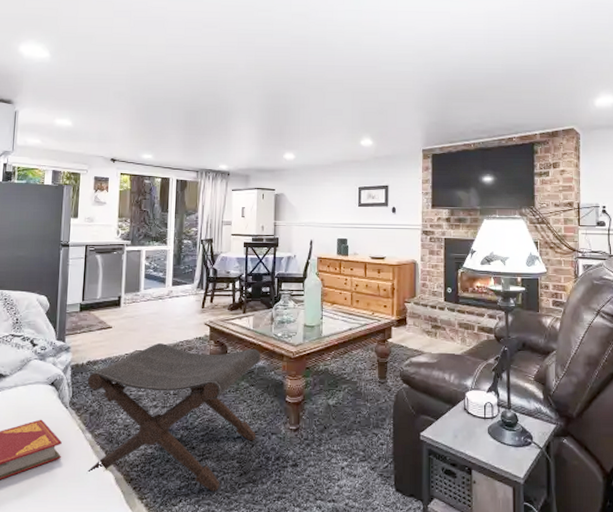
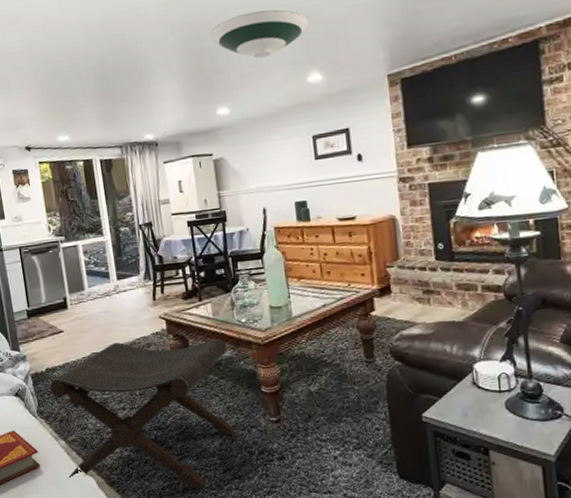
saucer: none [288,83,368,120] -> present [210,9,309,59]

